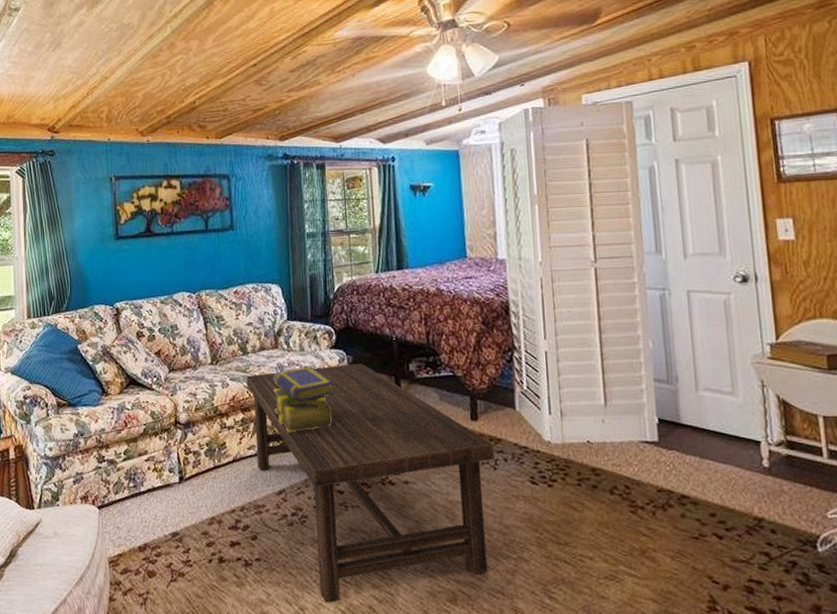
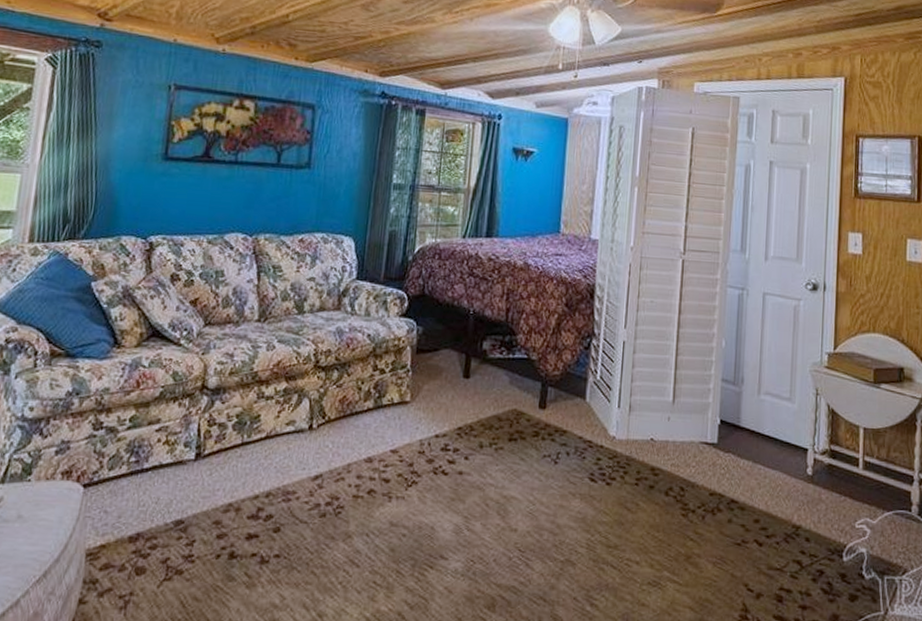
coffee table: present [246,363,495,603] -> none [294,335,558,609]
stack of books: present [273,365,334,433] -> none [325,333,398,409]

